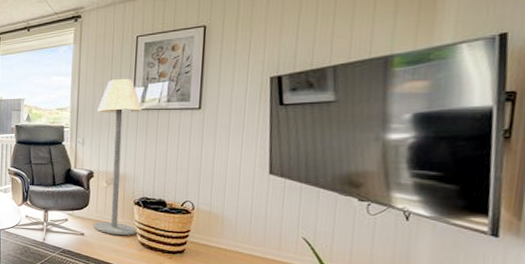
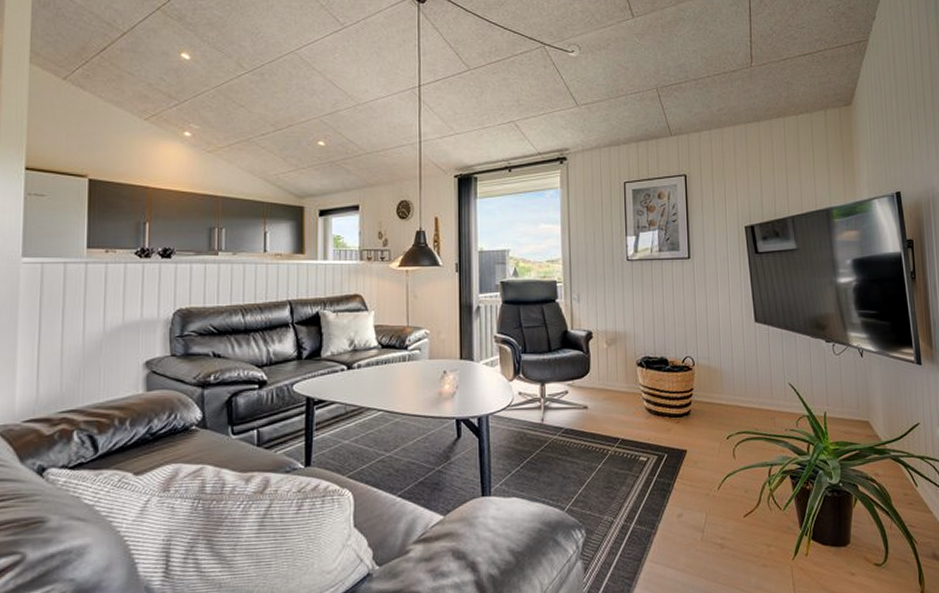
floor lamp: present [93,78,143,236] -> none [591,226,641,404]

